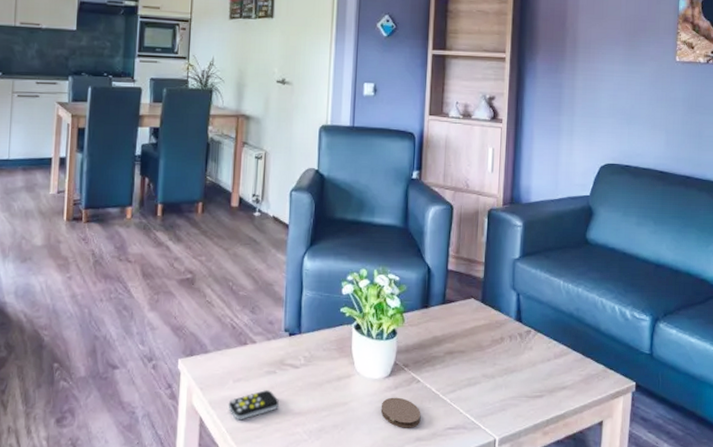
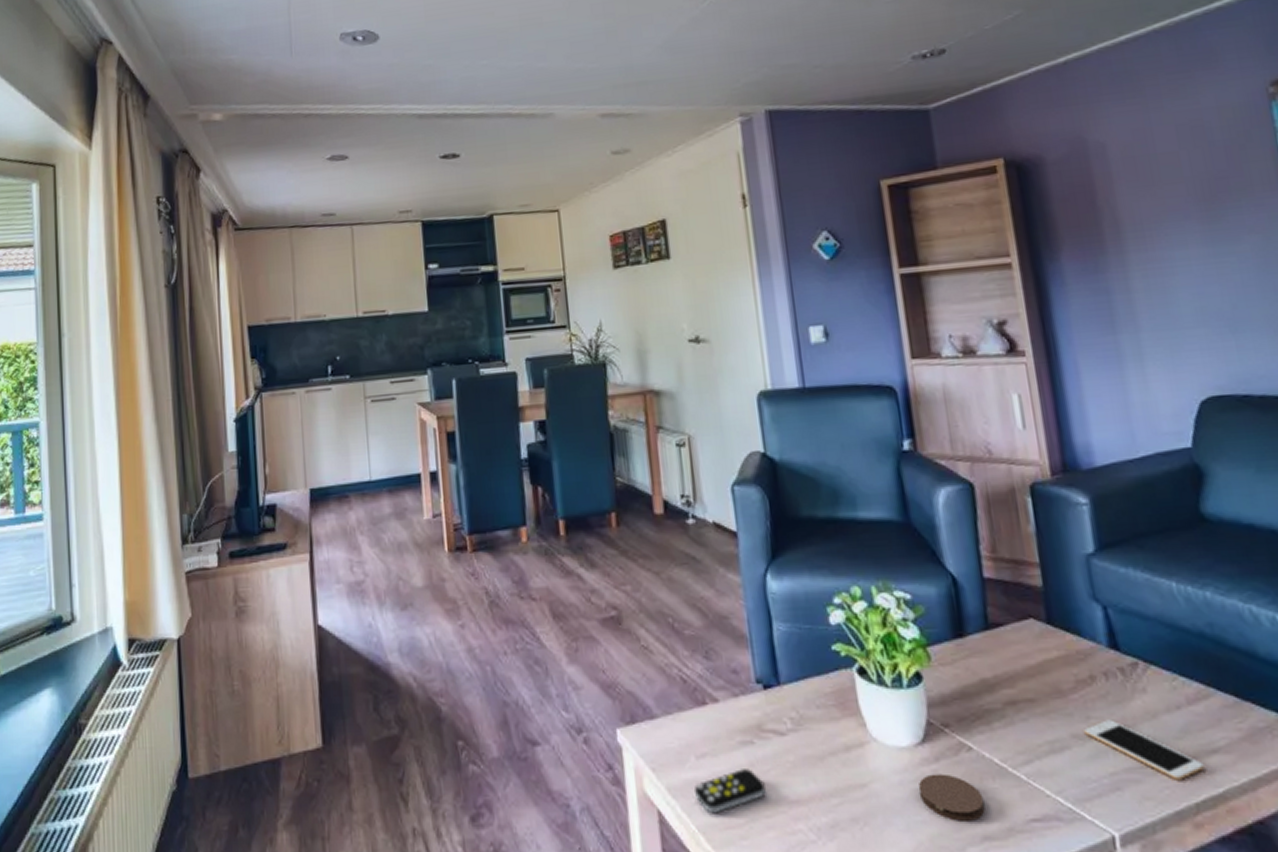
cell phone: none [491,366,556,405] -> present [1084,719,1205,780]

